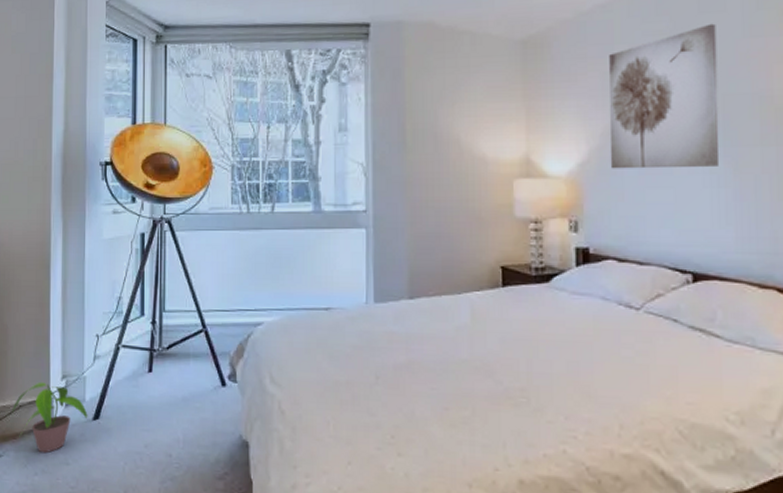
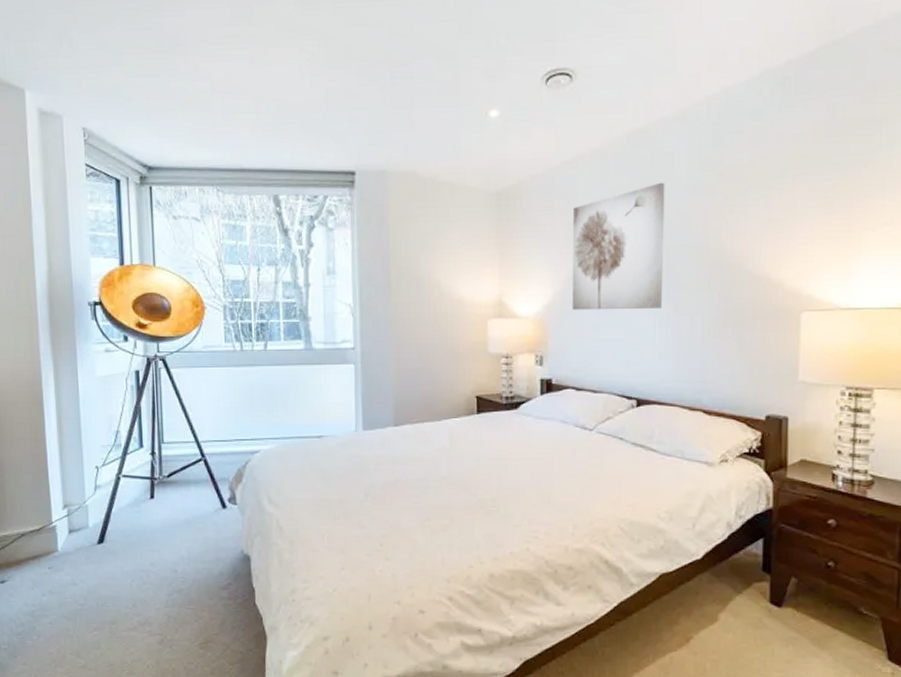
potted plant: present [11,381,88,454] -> none [13,511,93,576]

